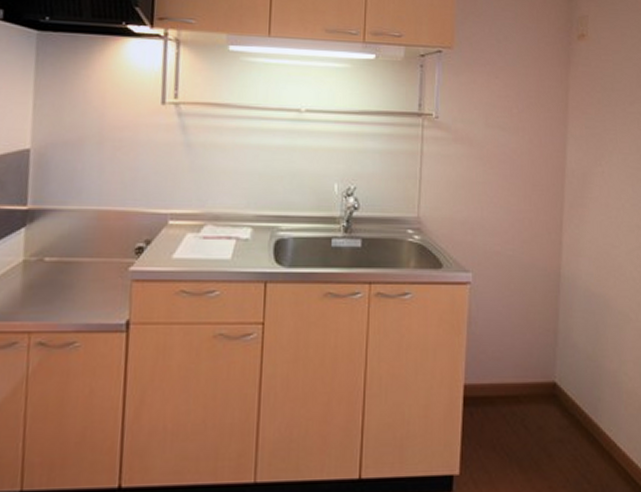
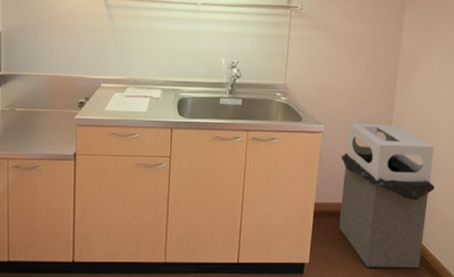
trash bin: none [496,269,623,478] -> present [338,123,435,269]

